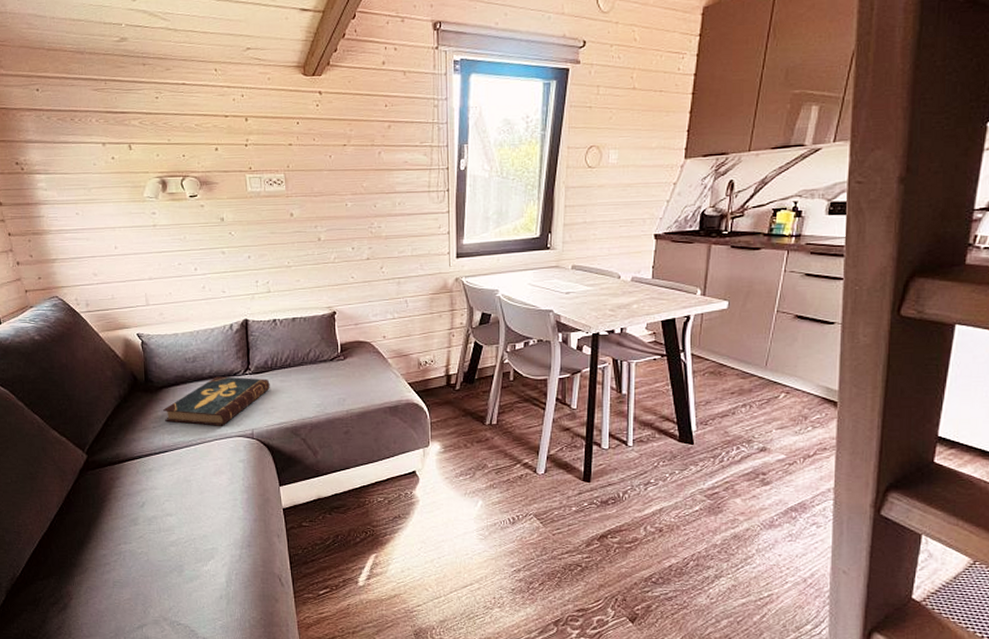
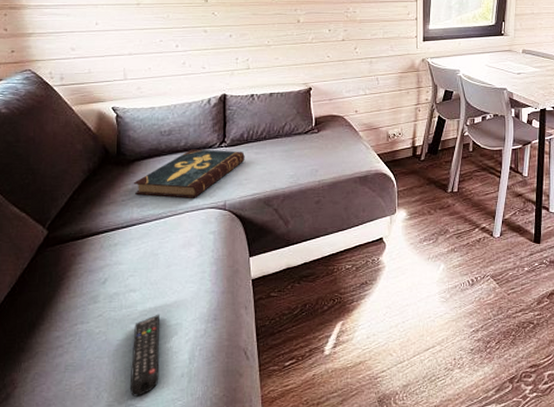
remote control: none [172,539,200,614] -> present [129,315,160,397]

